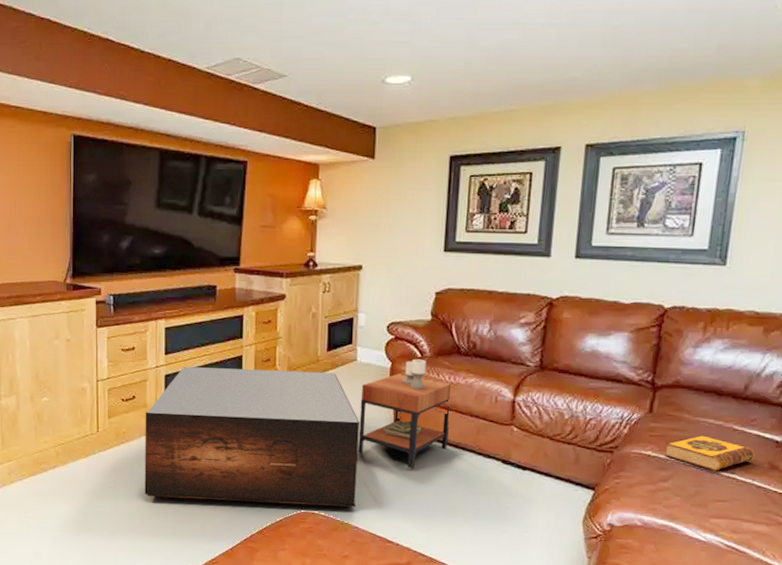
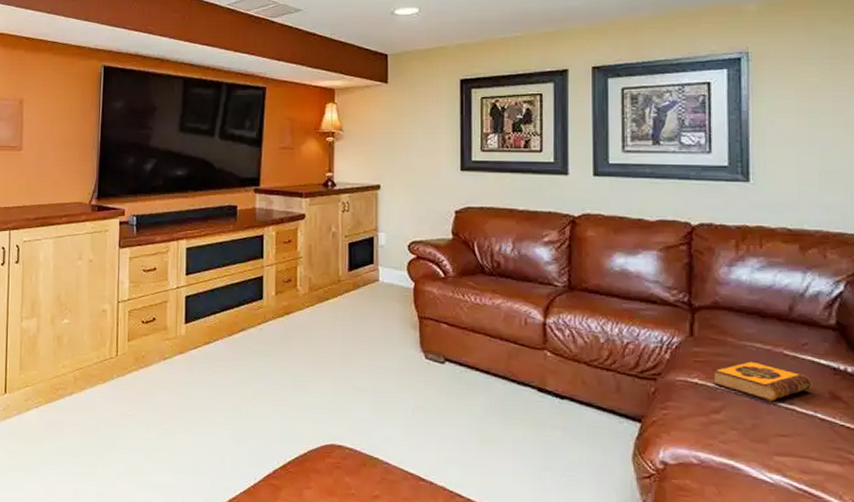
coffee table: present [145,367,359,507] -> none [163,287,385,440]
side table: present [358,358,452,470] -> none [384,278,480,398]

